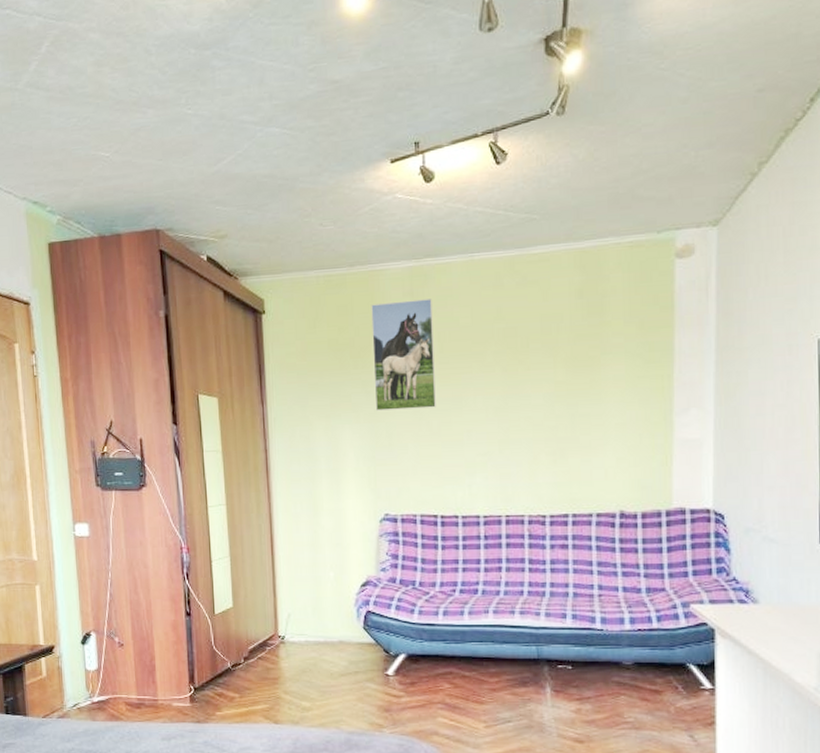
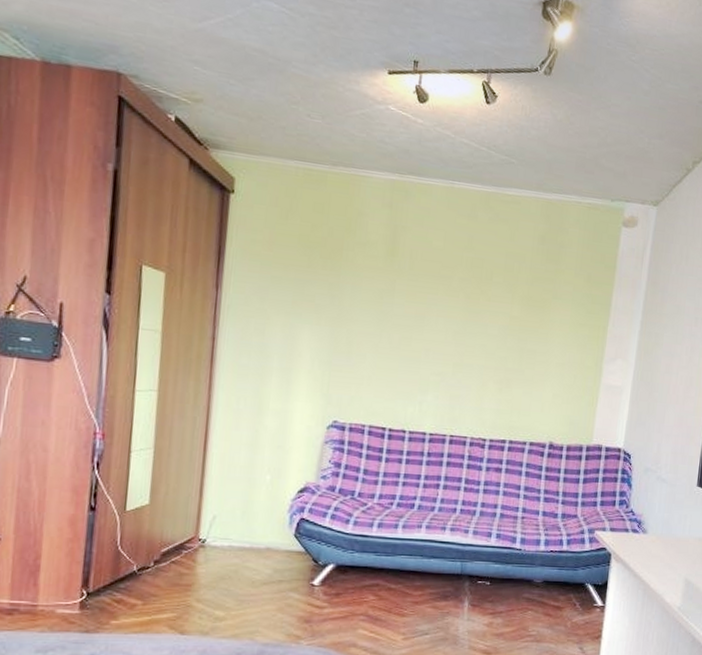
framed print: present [371,299,436,411] -> none [338,208,410,322]

